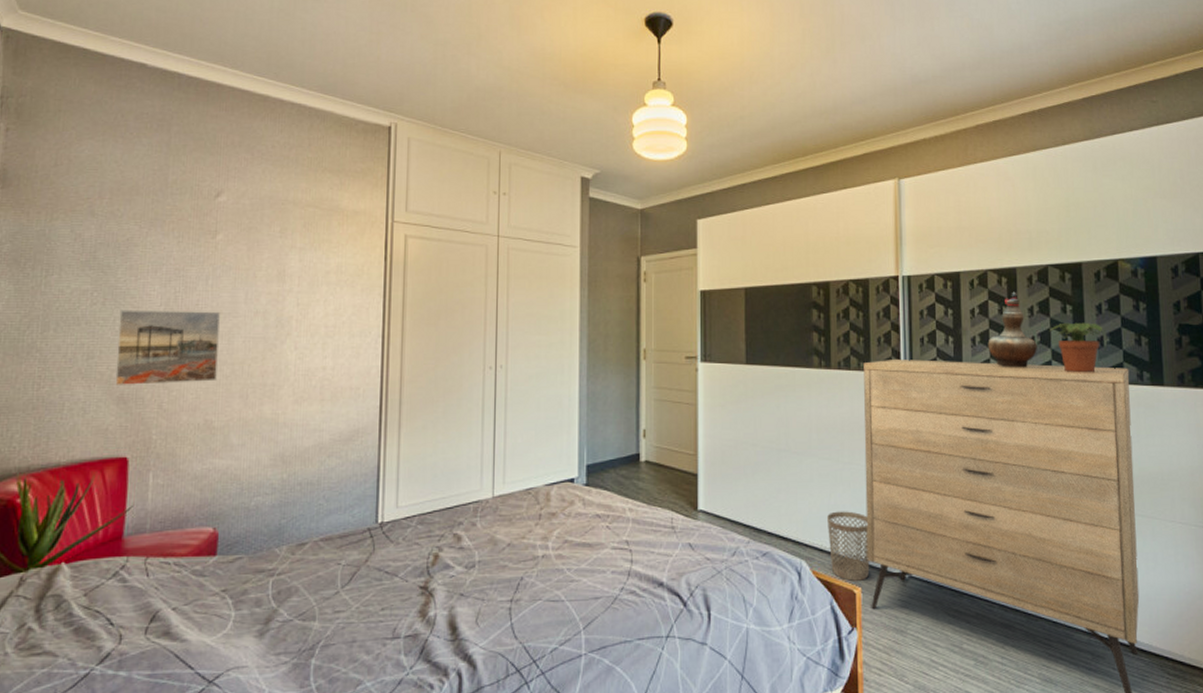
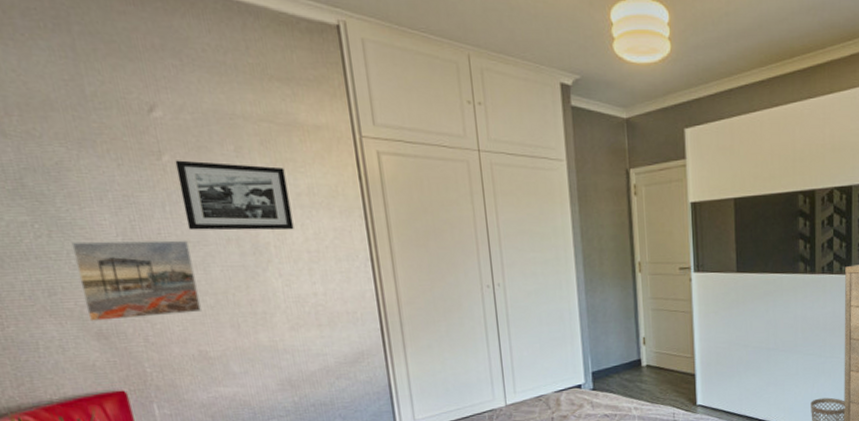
picture frame: none [223,239,320,305] -> present [175,160,294,231]

